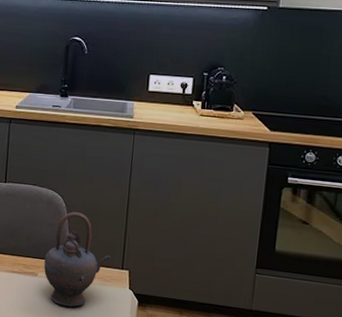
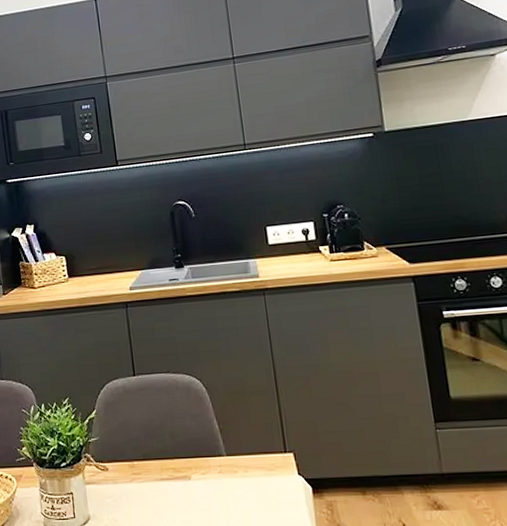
teapot: present [43,212,111,307] -> none [195,395,270,510]

